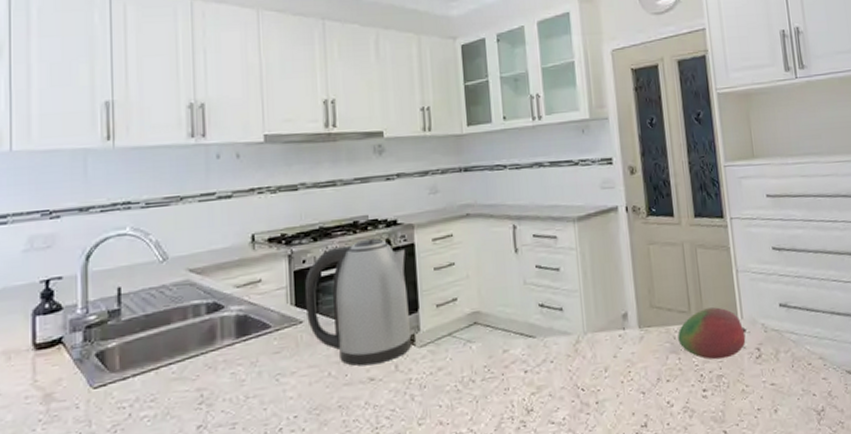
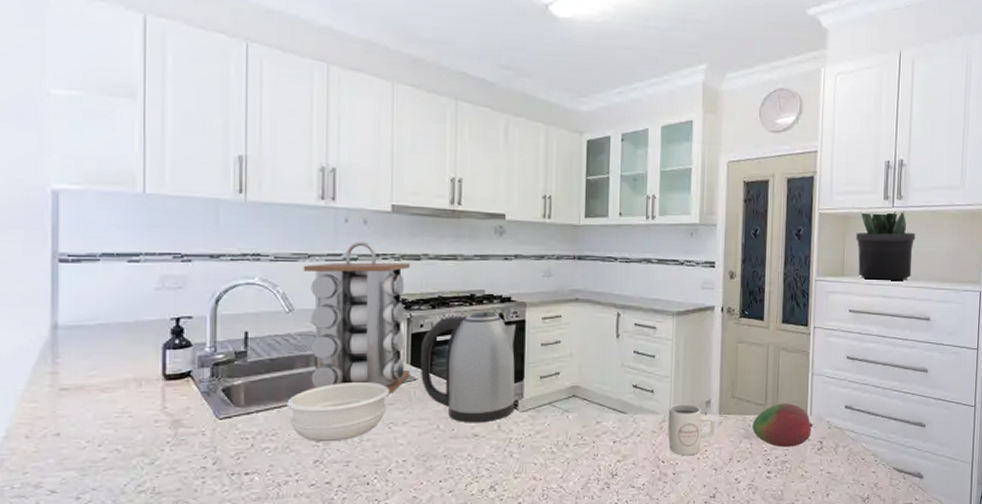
bowl: none [165,329,275,404] -> present [286,382,390,443]
spice rack: none [175,177,296,348] -> present [303,241,411,394]
mug: none [581,319,637,381] -> present [668,404,715,456]
planter: none [761,80,829,160] -> present [856,210,916,281]

